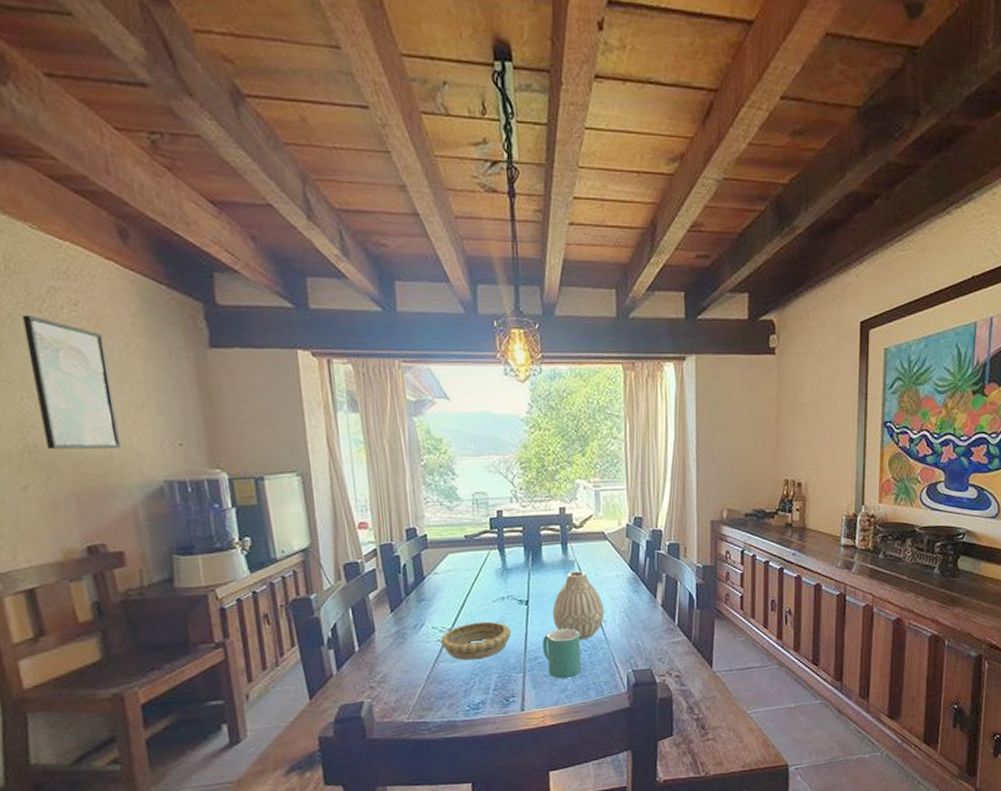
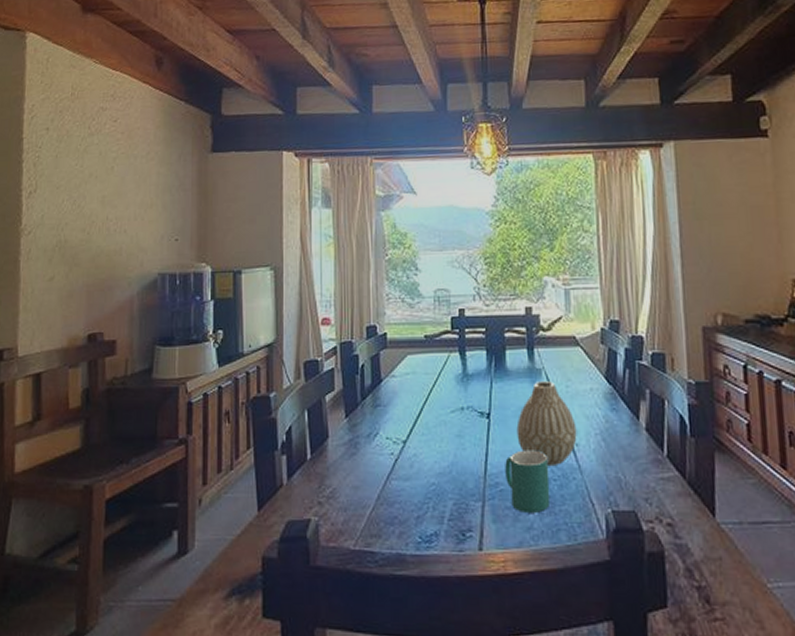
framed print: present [22,314,121,450] -> none [74,131,131,245]
decorative bowl: present [440,621,512,661] -> none [393,435,471,481]

